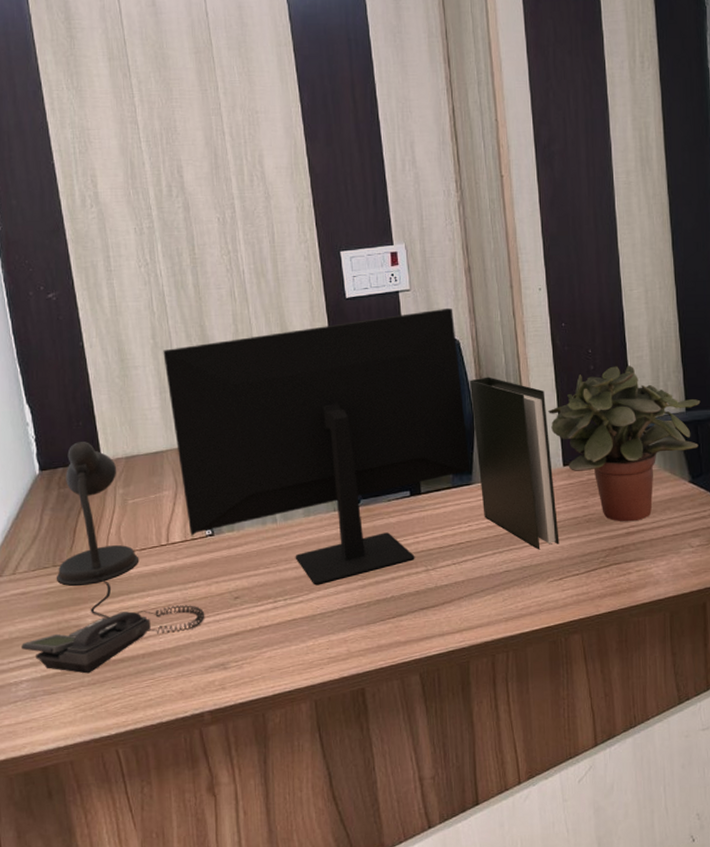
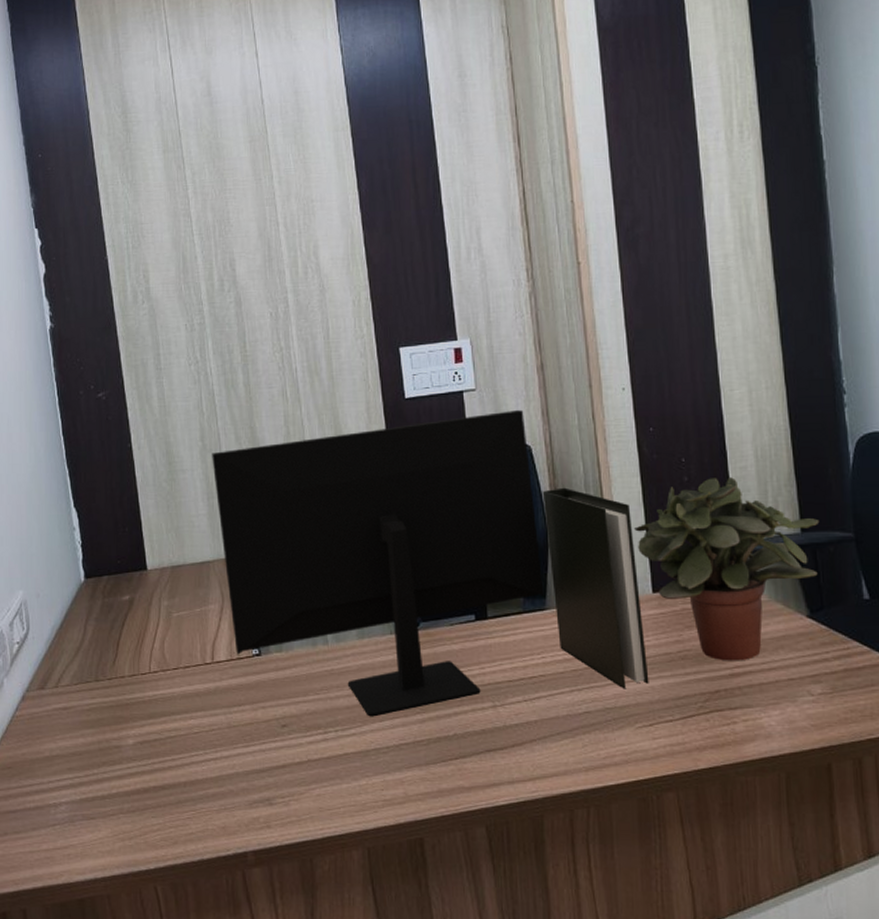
telephone: present [20,605,205,674] -> none [61,731,250,800]
desk lamp: present [57,442,138,619] -> none [99,549,182,741]

